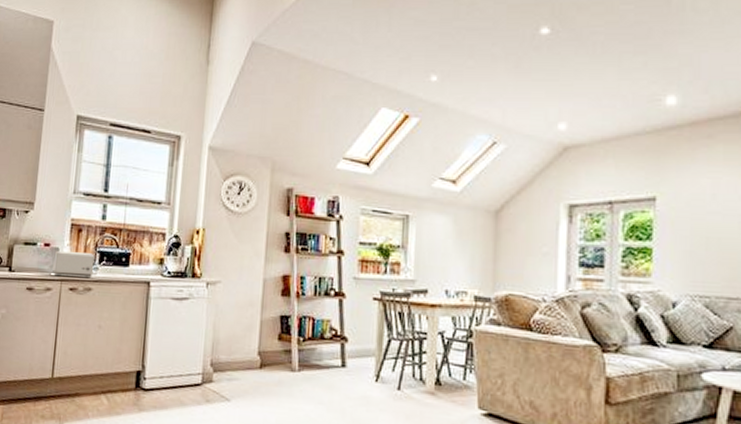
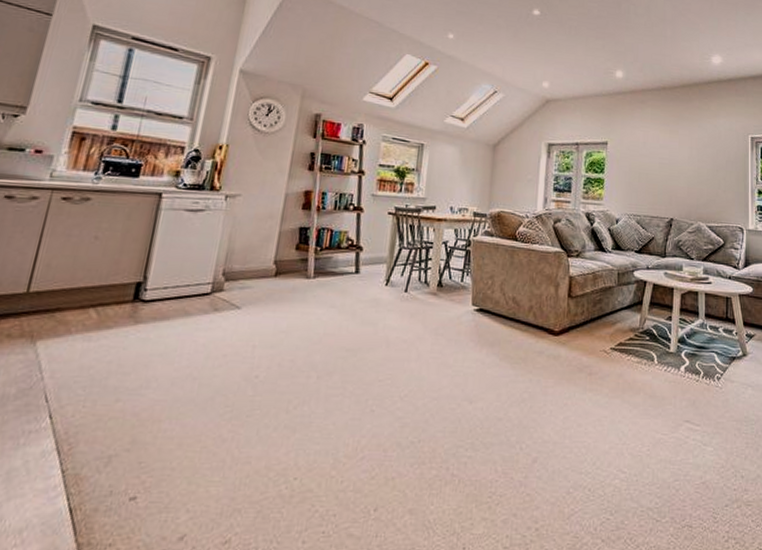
toaster: present [52,250,96,279] -> none [42,157,100,188]

